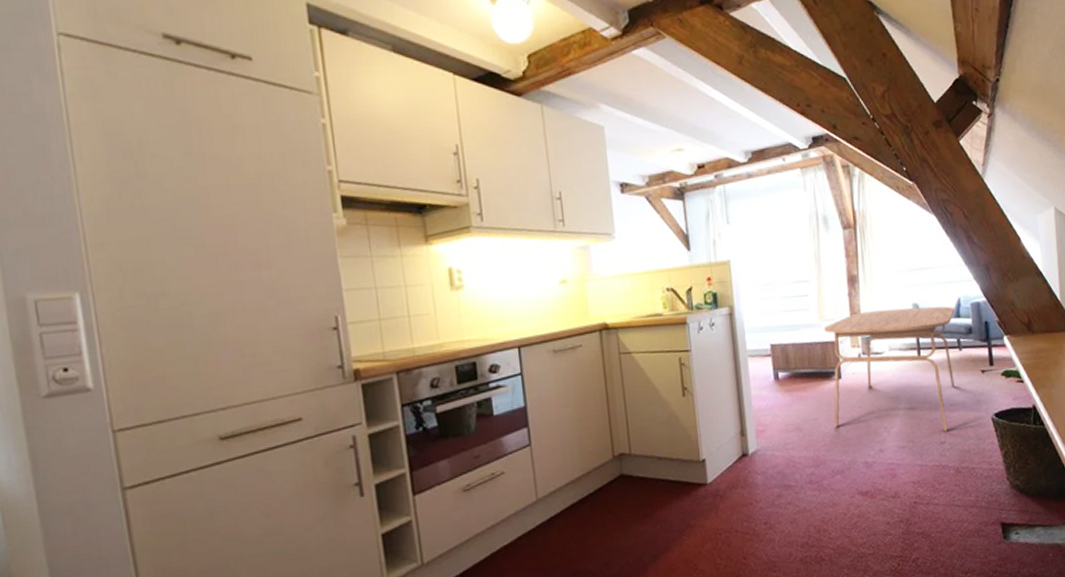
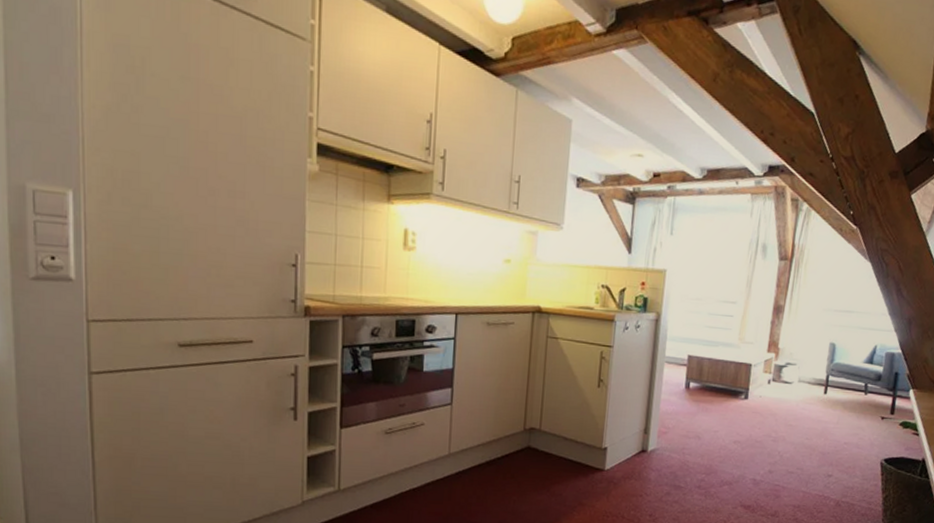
dining table: present [823,306,955,432] -> none [732,341,869,467]

